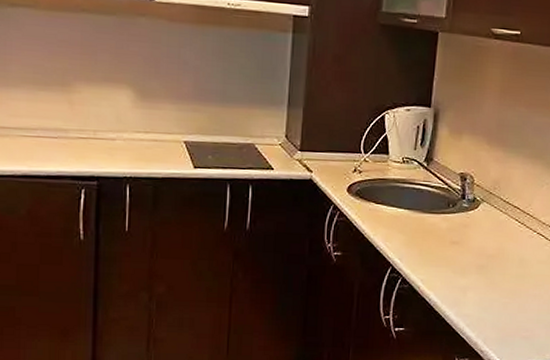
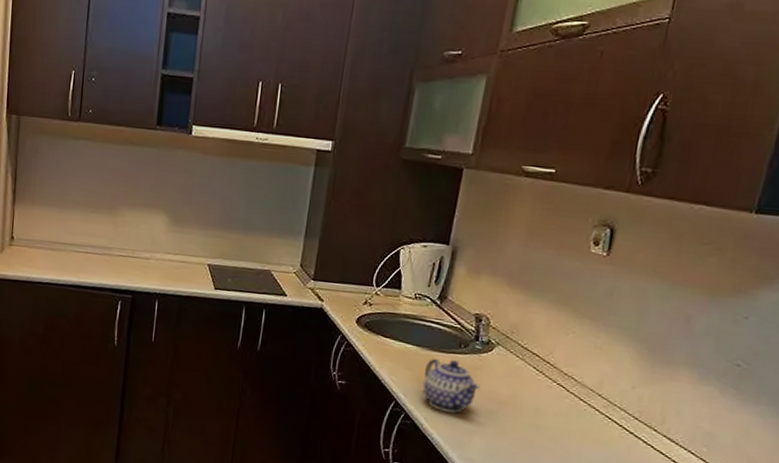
teapot: none [417,220,470,272] -> present [423,358,480,413]

